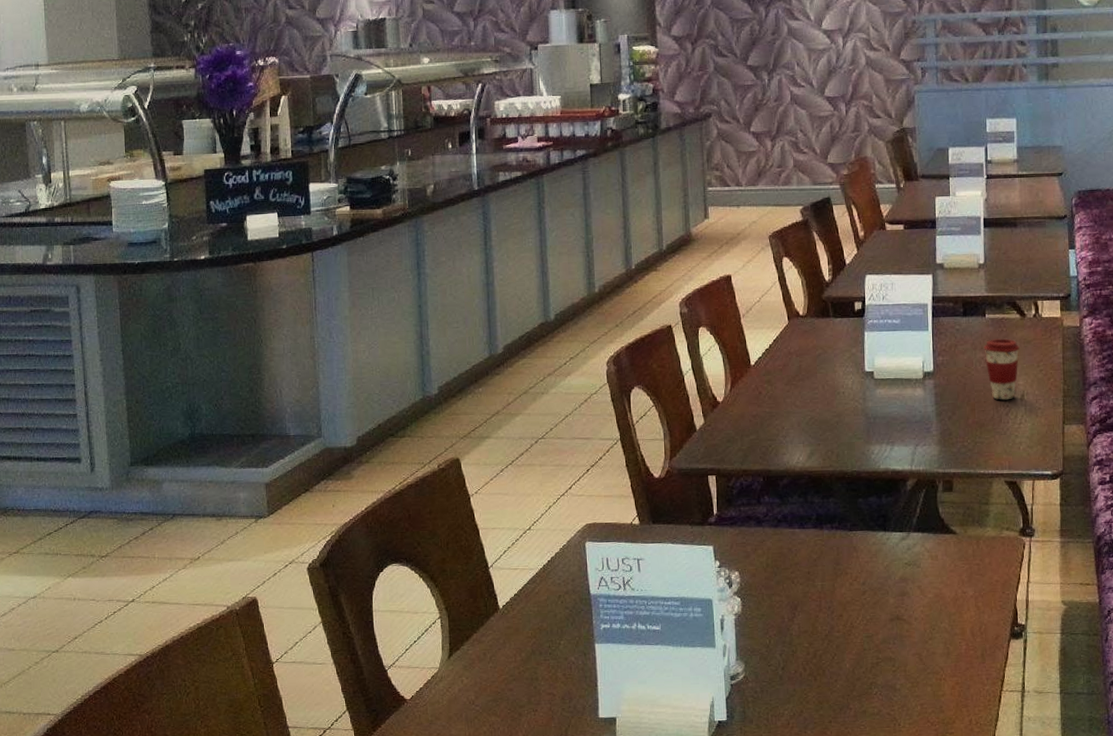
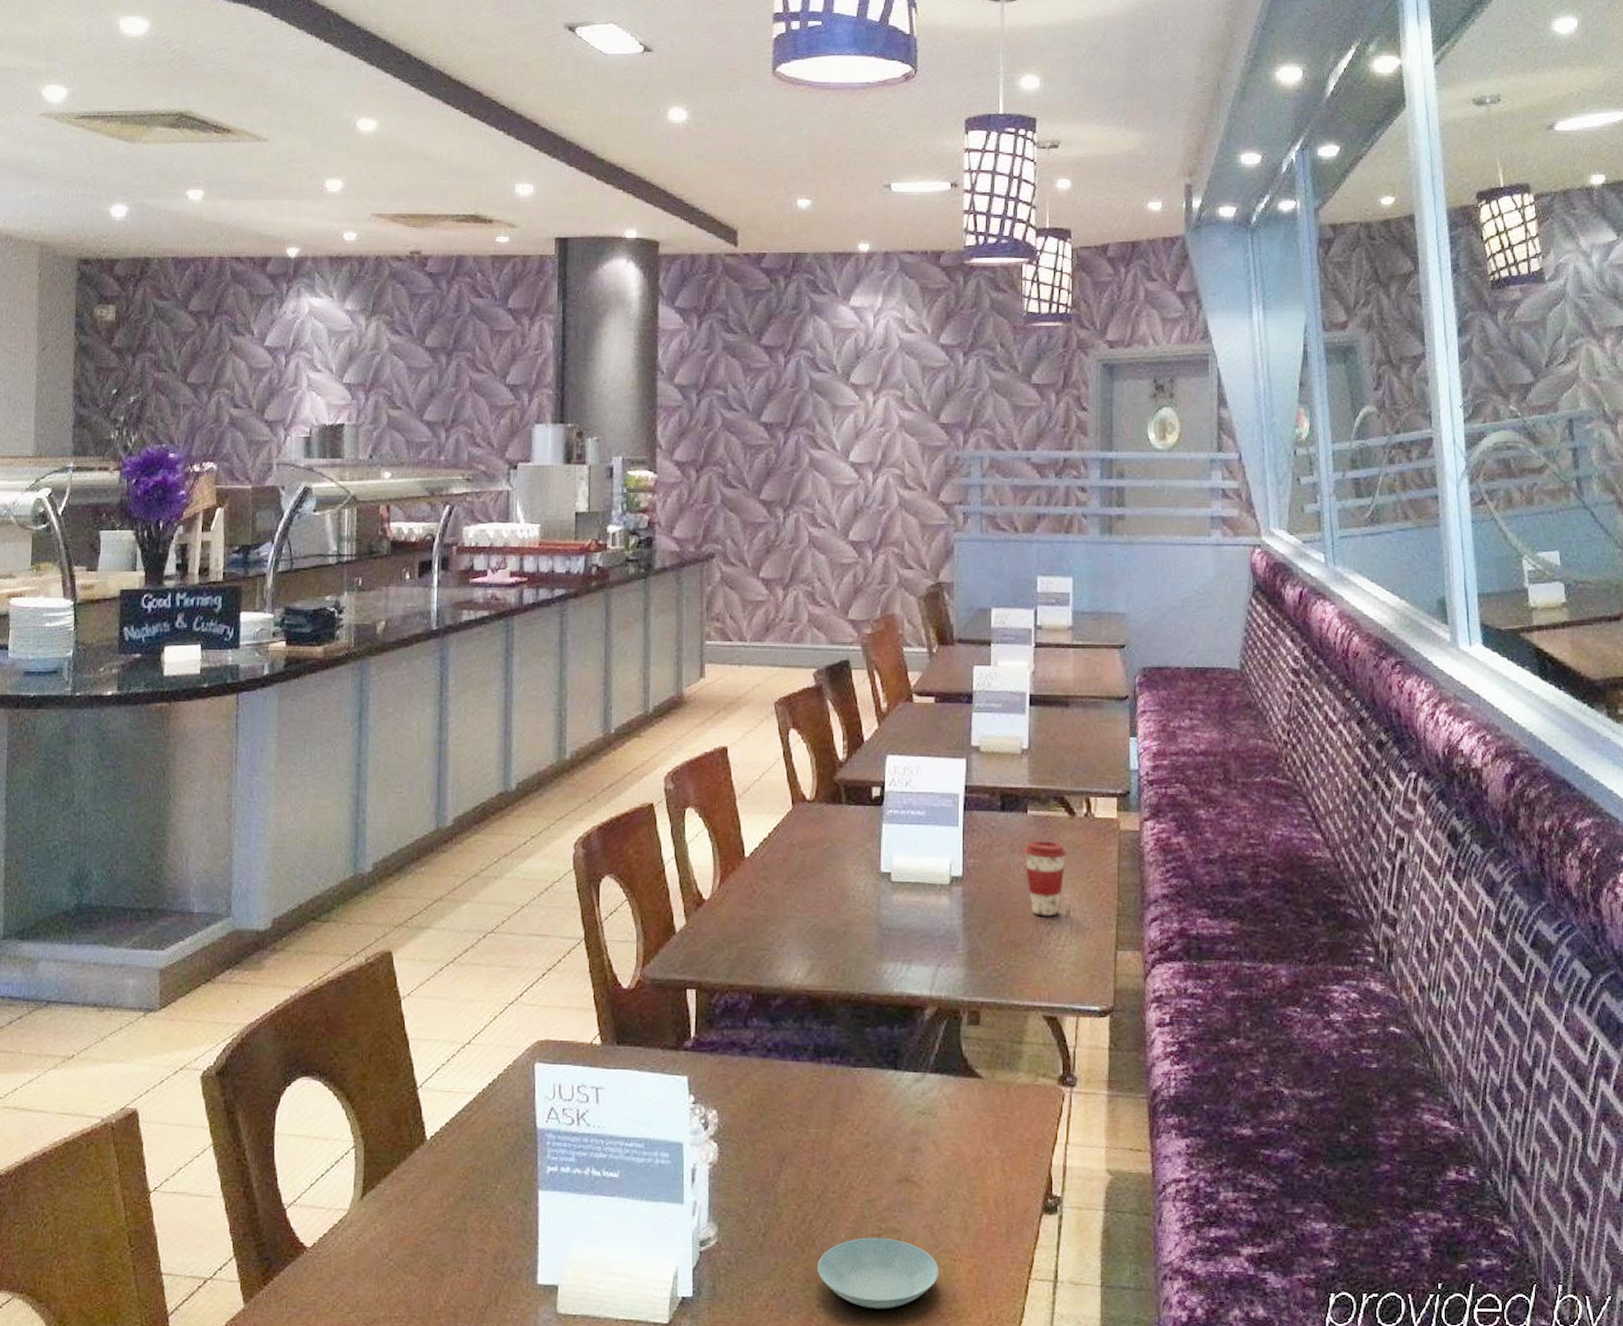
saucer: none [828,665,928,722] -> present [818,1237,940,1309]

